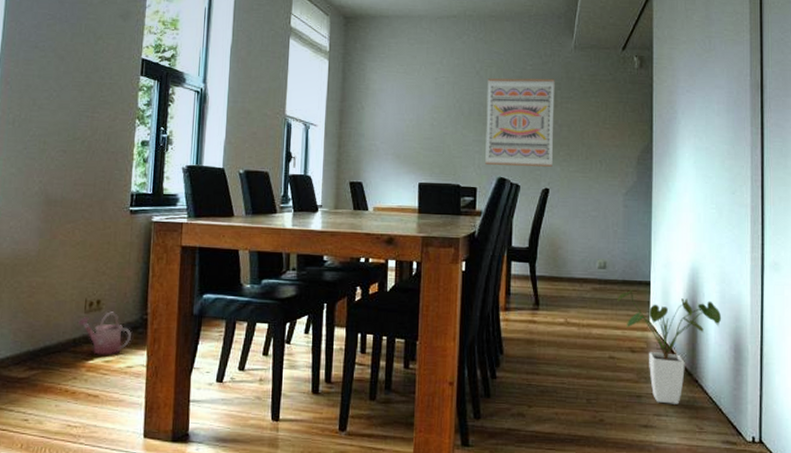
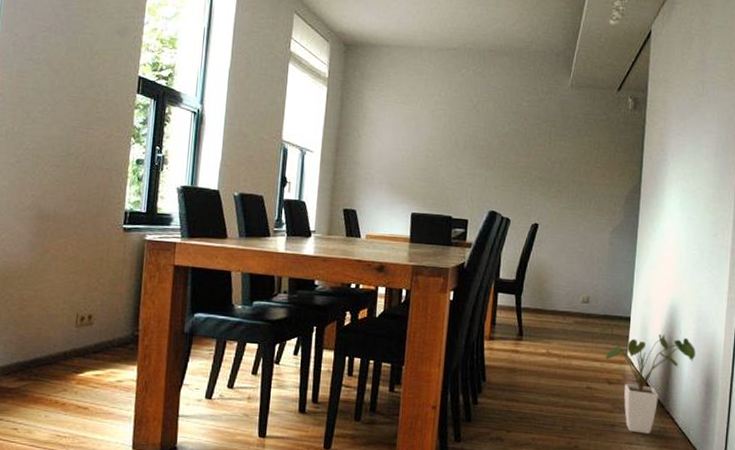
watering can: present [77,311,131,355] -> none [68,327,122,369]
wall art: present [485,78,555,167] -> none [478,112,550,203]

